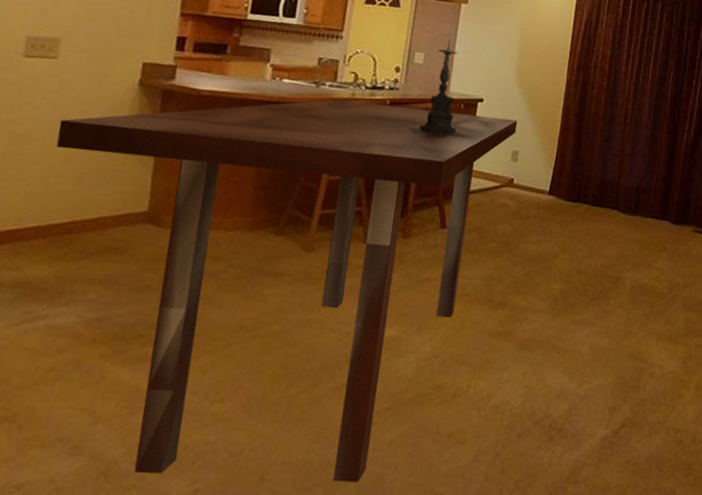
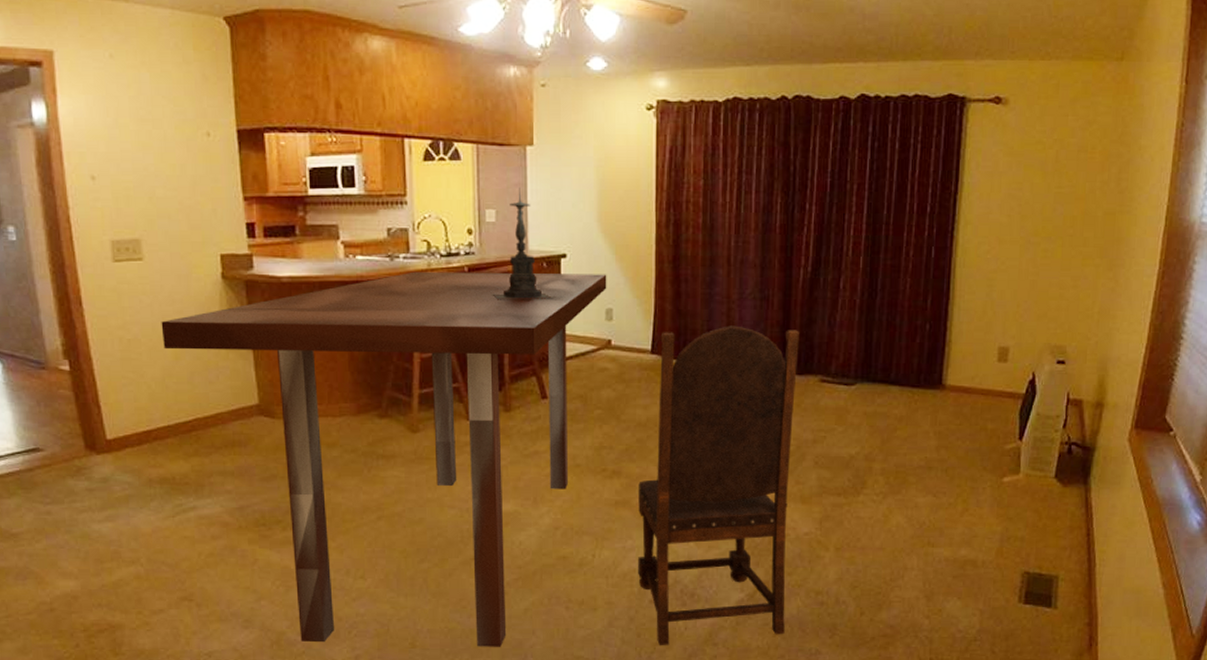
chair: none [510,176,679,482] -> present [638,325,799,645]

